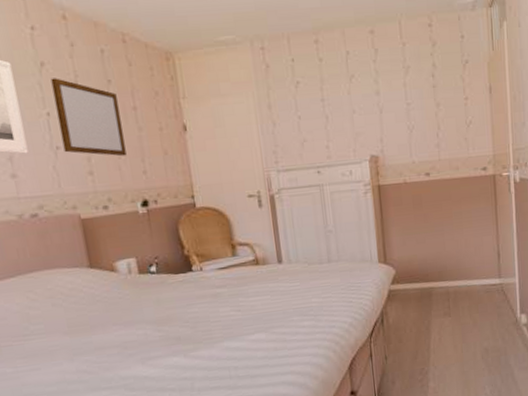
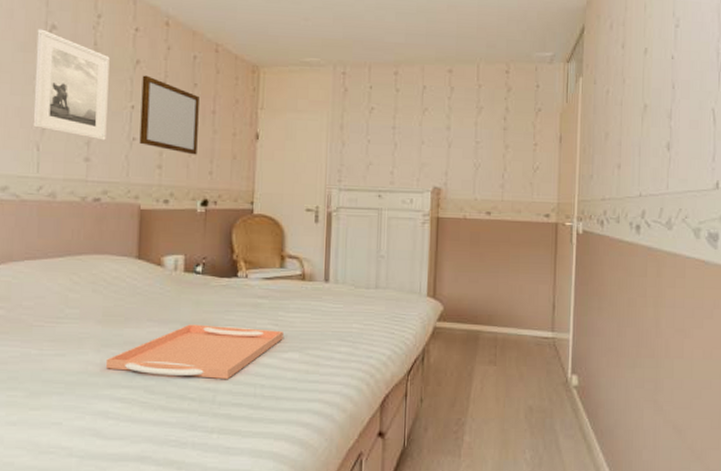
serving tray: none [81,315,248,375] -> present [105,324,283,379]

